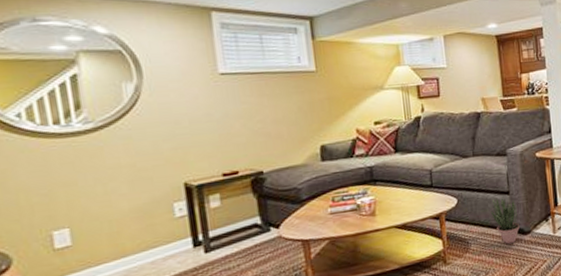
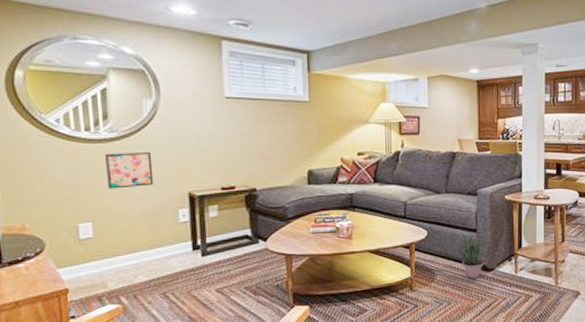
wall art: none [80,142,142,188] -> present [105,152,154,189]

